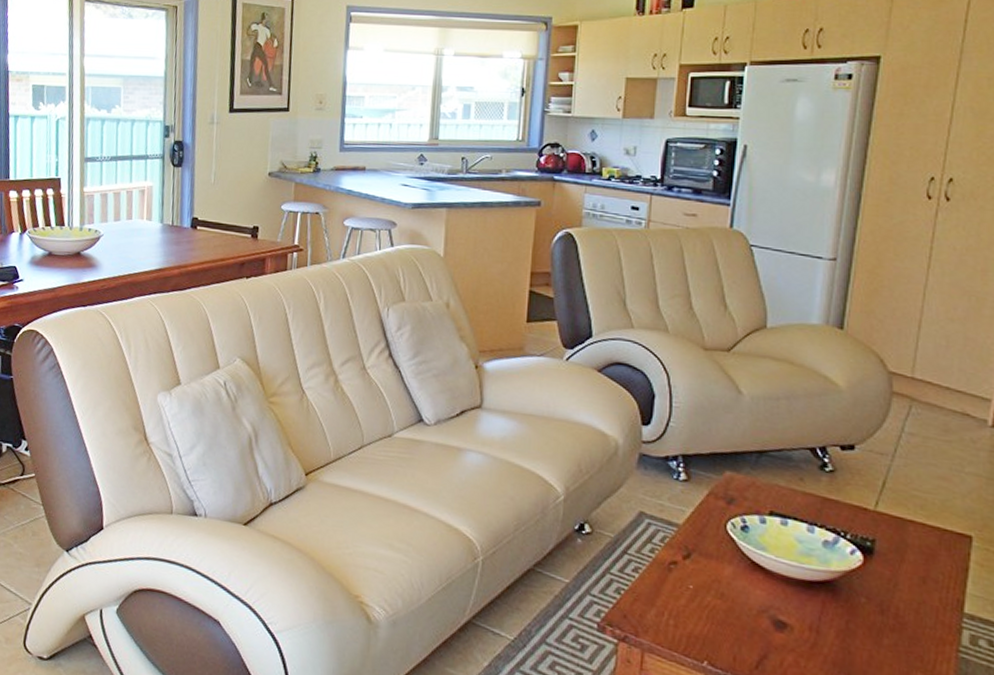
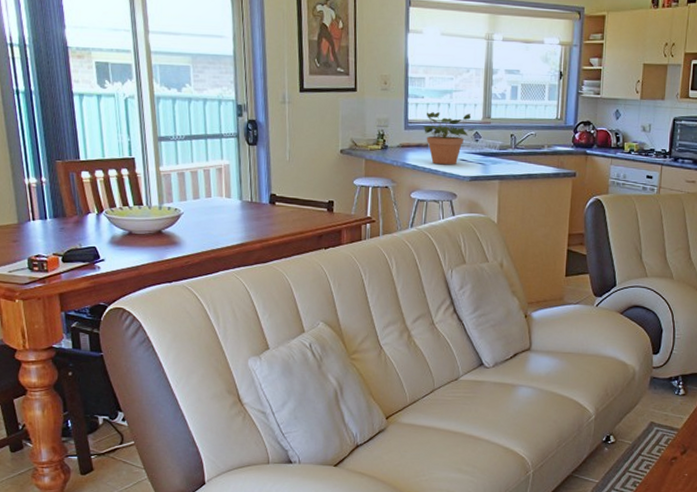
potted plant: none [360,133,421,191] -> present [423,112,476,165]

